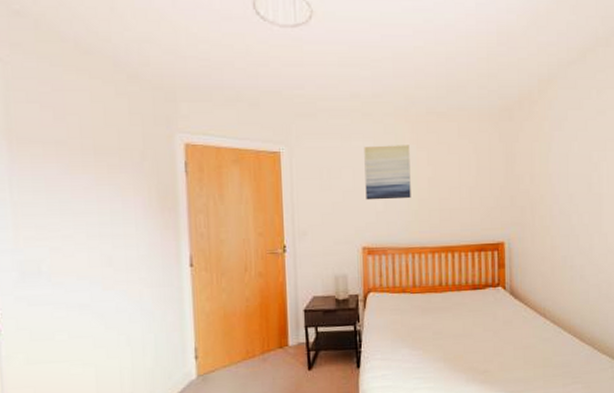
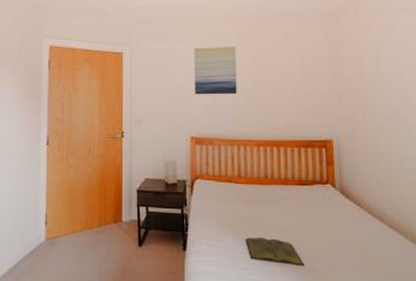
book: none [420,345,476,368] -> present [245,237,305,265]

